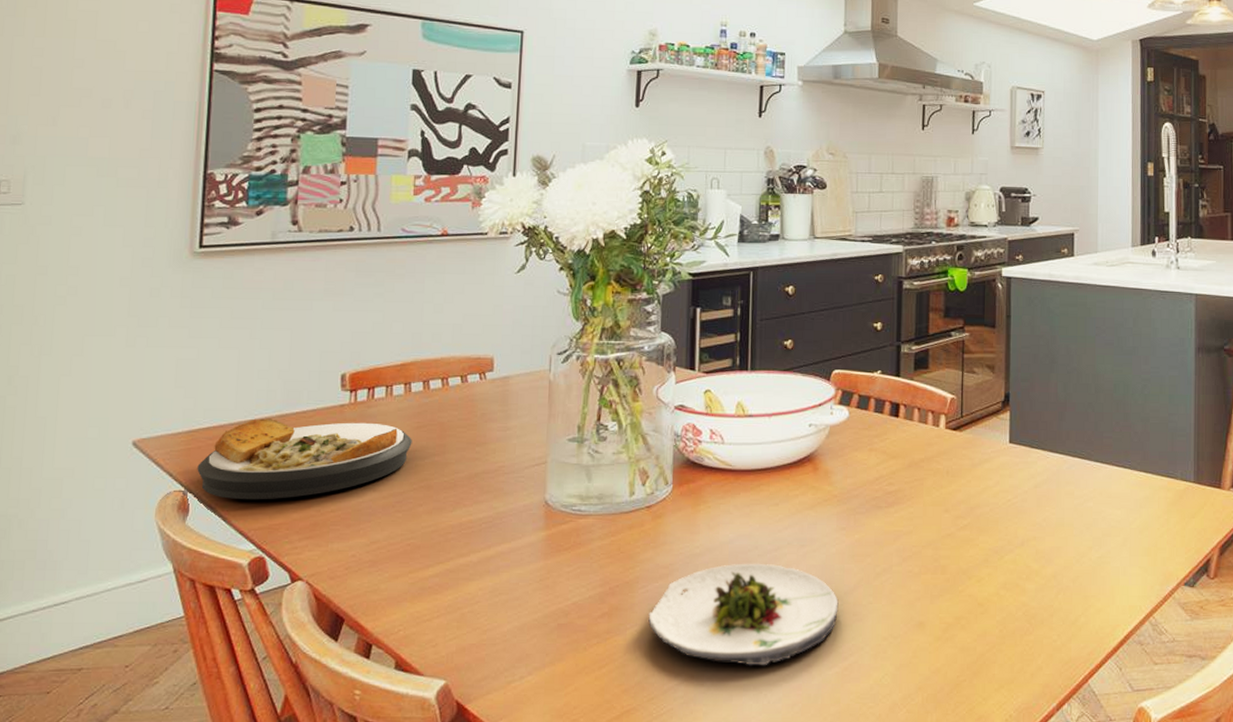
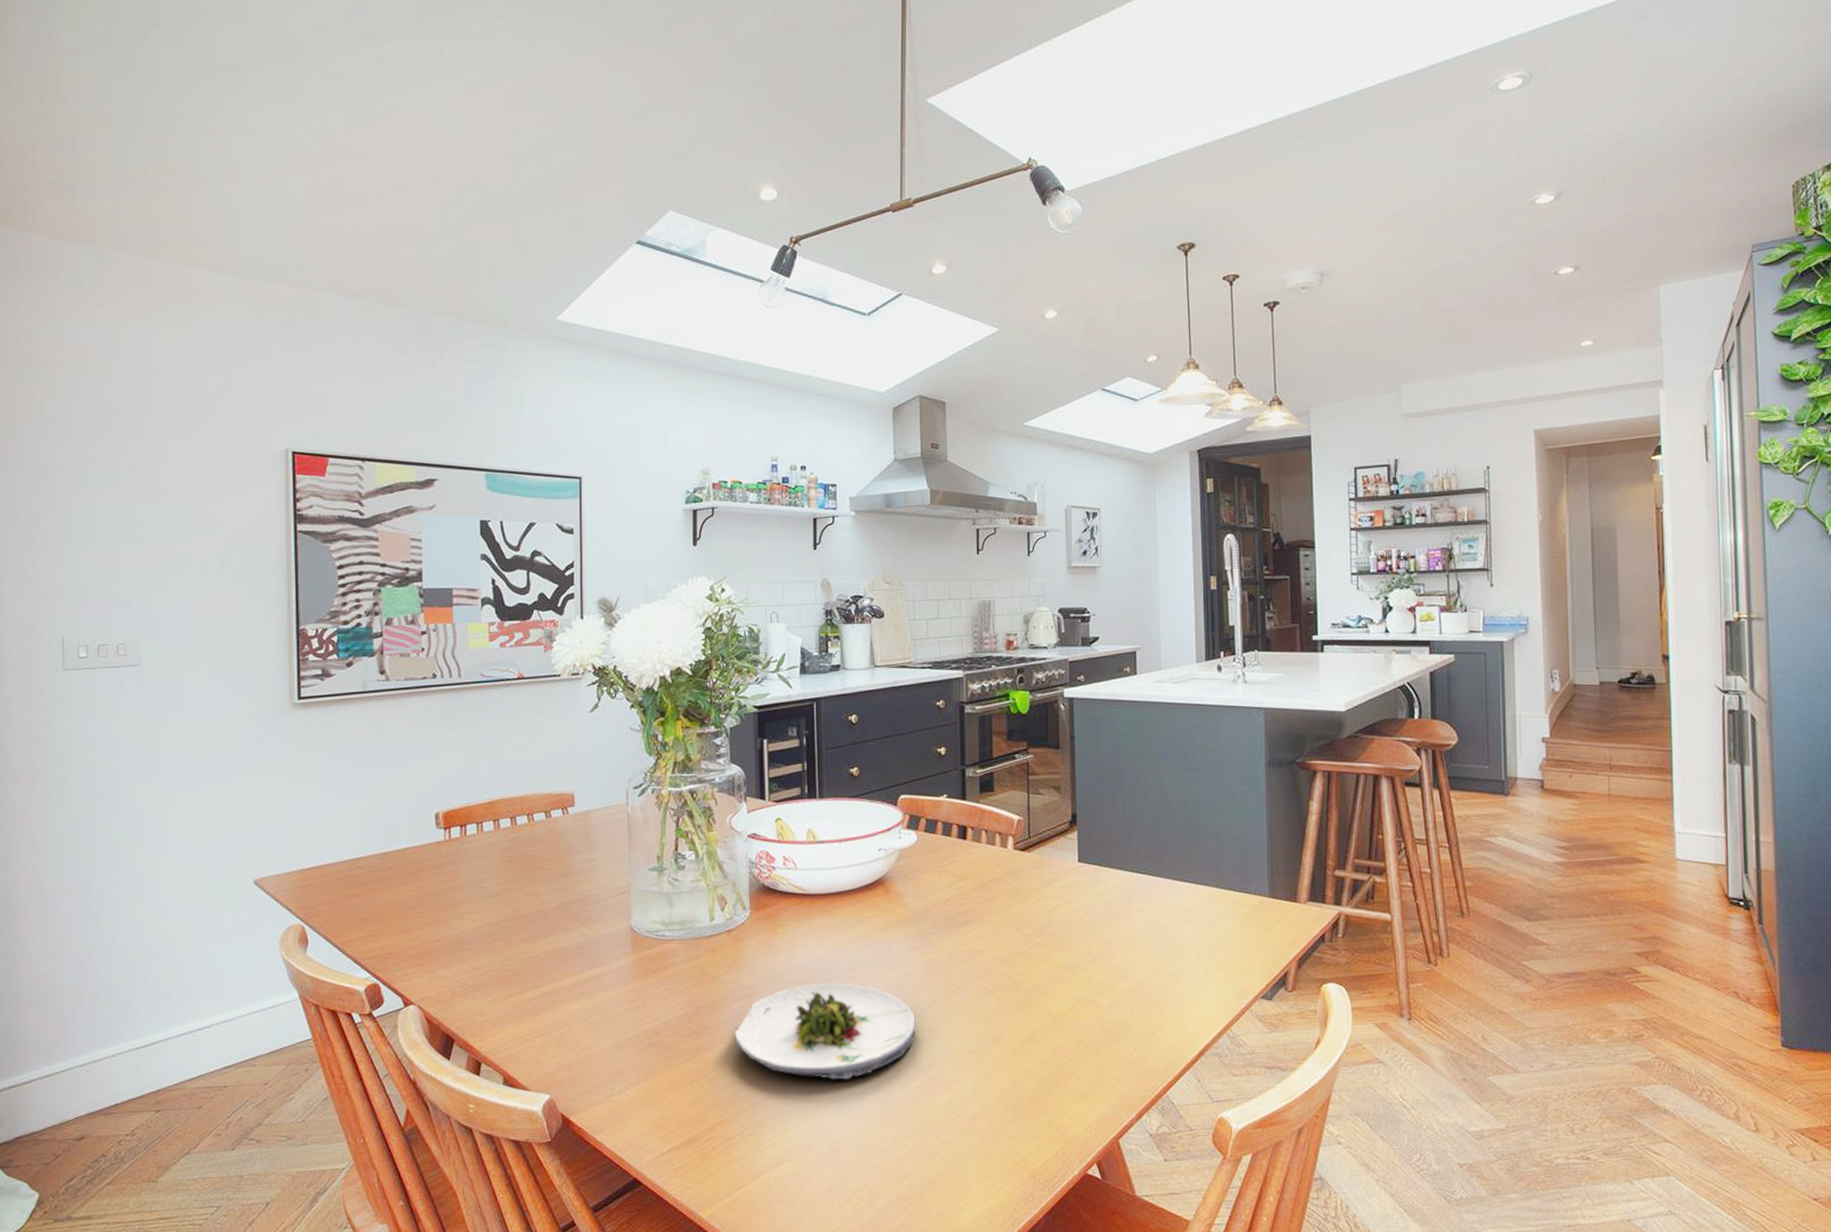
plate: present [197,418,412,500] -> none [313,856,504,932]

